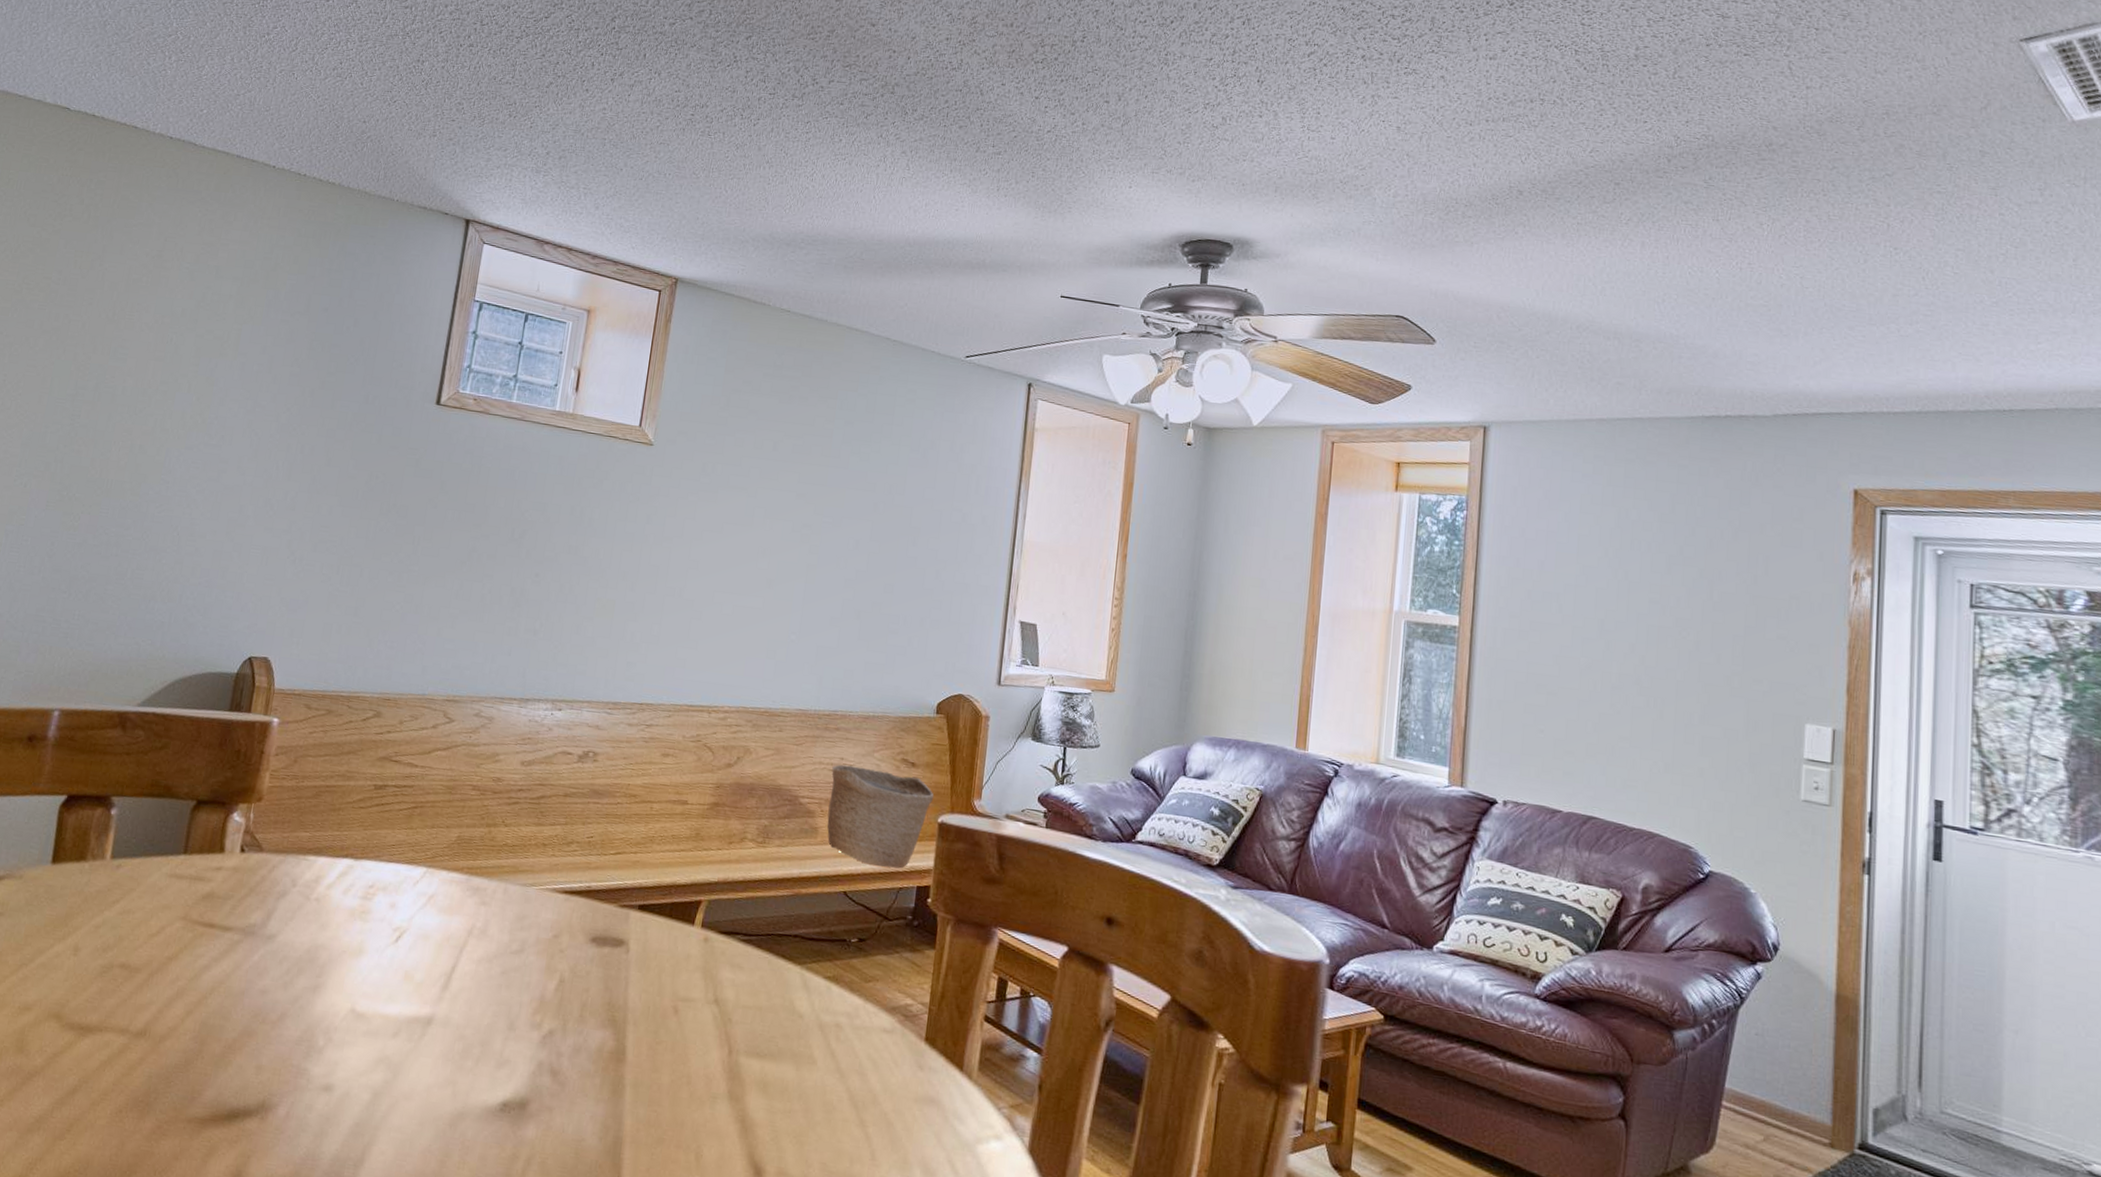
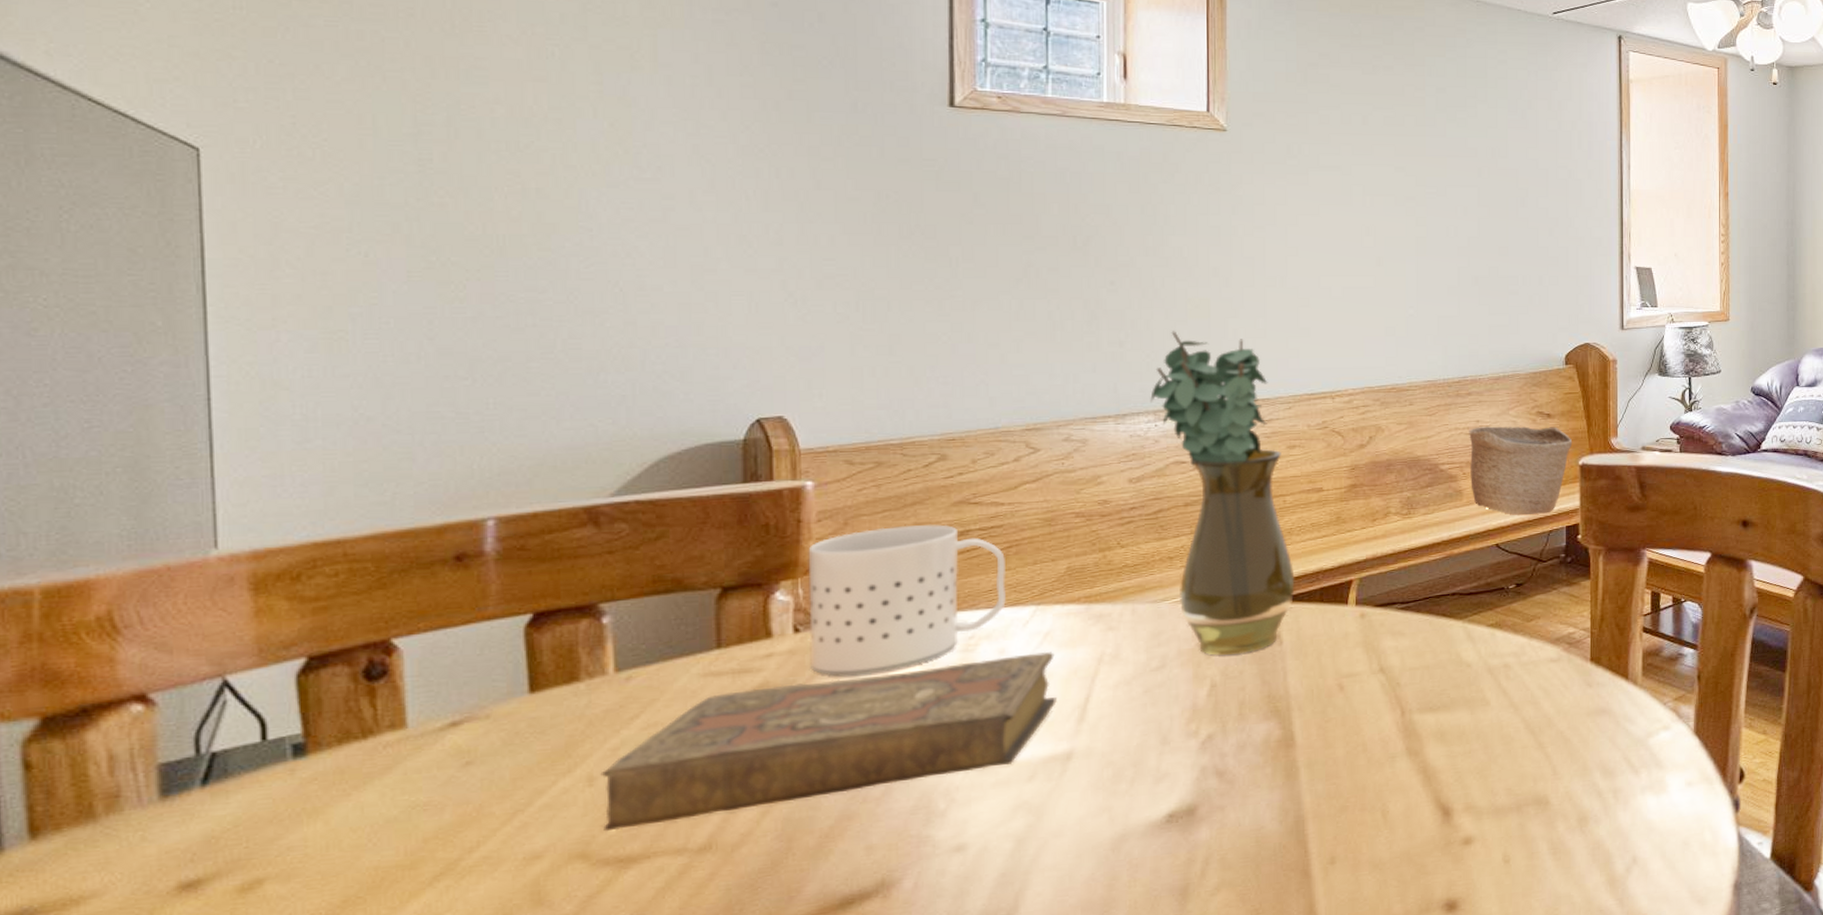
book: none [76,895,434,1017] -> present [600,651,1057,832]
mug: none [246,769,410,903] -> present [808,524,1007,676]
vase: none [545,626,656,955] -> present [1150,331,1295,655]

